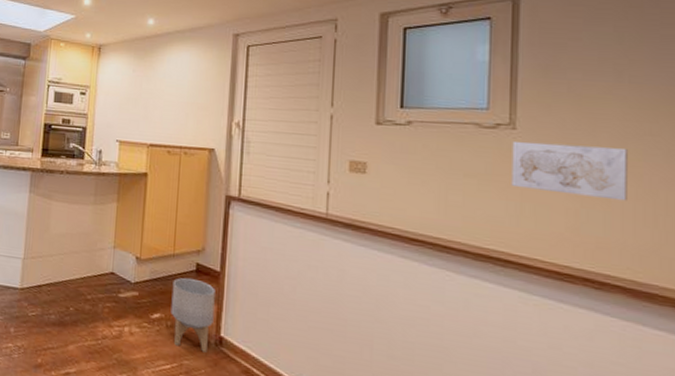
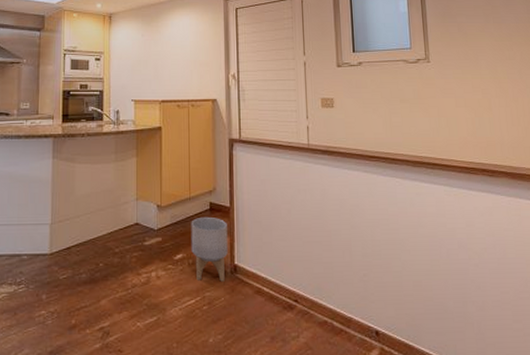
wall art: present [511,141,627,202] -> none [429,71,501,109]

